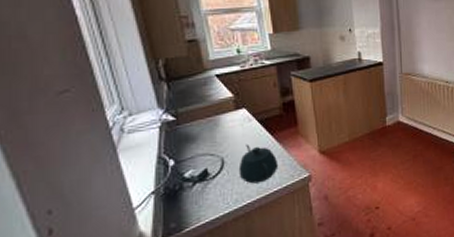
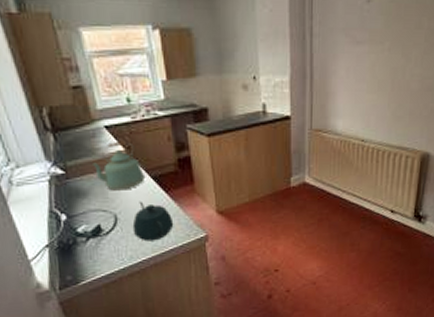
kettle: none [201,87,251,135] -> present [91,140,144,191]

